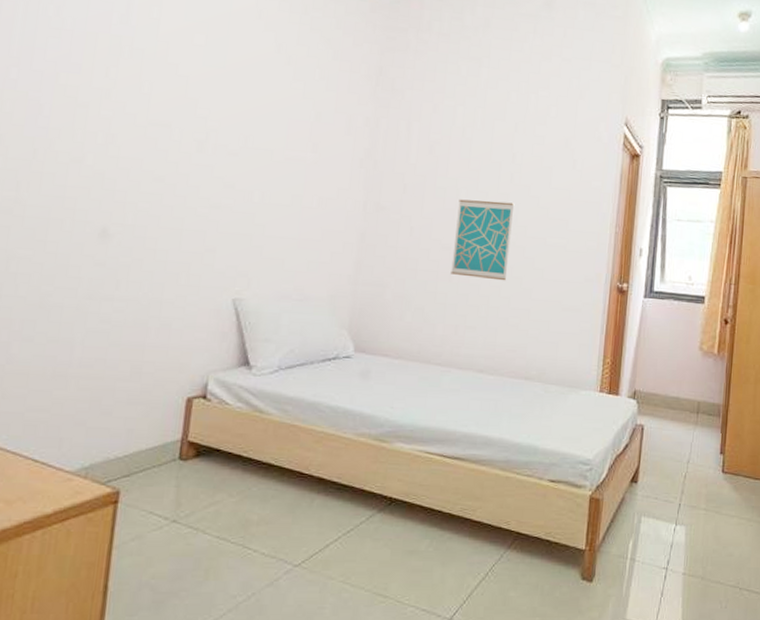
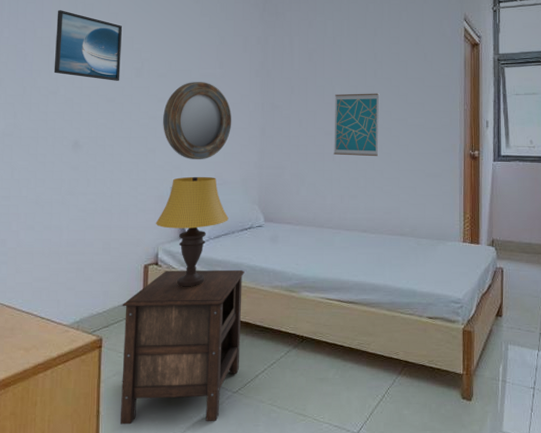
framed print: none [79,51,184,154] -> present [54,10,123,81]
nightstand: none [135,407,323,605] -> present [119,269,245,425]
table lamp: none [207,287,307,430] -> present [155,176,229,287]
home mirror: none [228,165,323,268] -> present [163,82,232,160]

